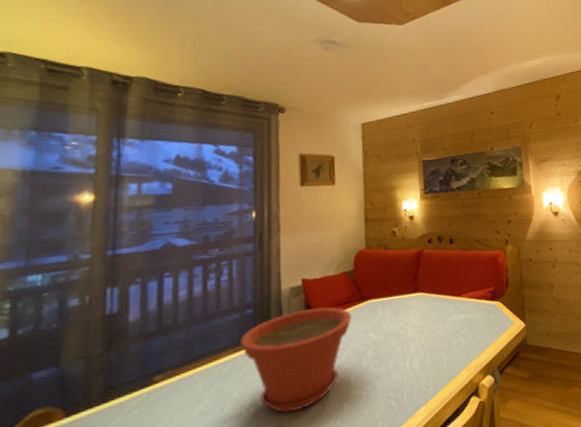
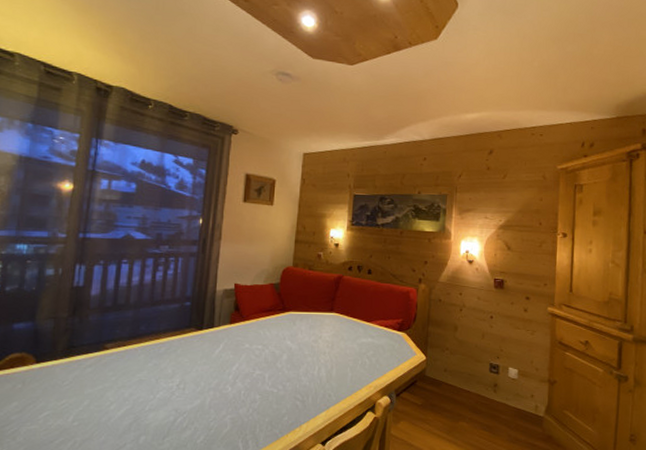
plant pot: present [241,306,352,413] -> none [178,310,273,394]

